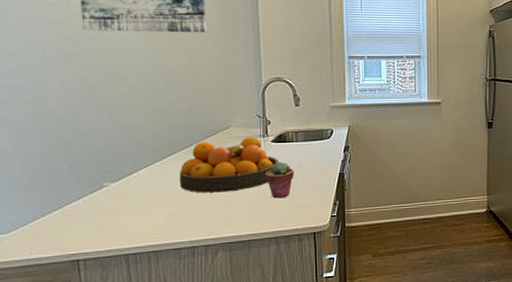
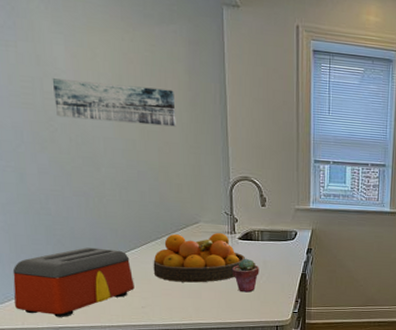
toaster: none [21,162,158,243] -> present [12,247,134,317]

